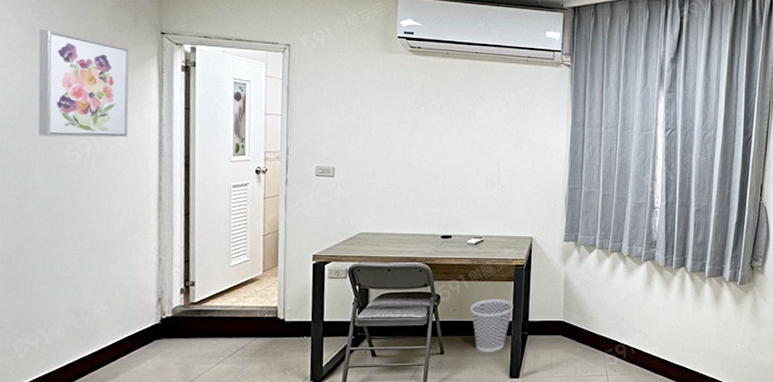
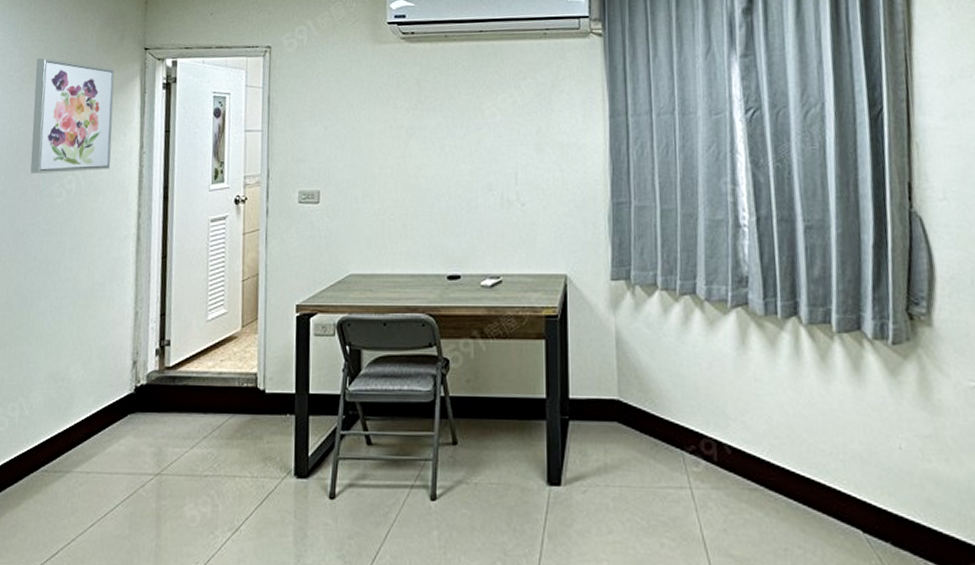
wastebasket: present [470,298,514,352] -> none [489,364,547,444]

